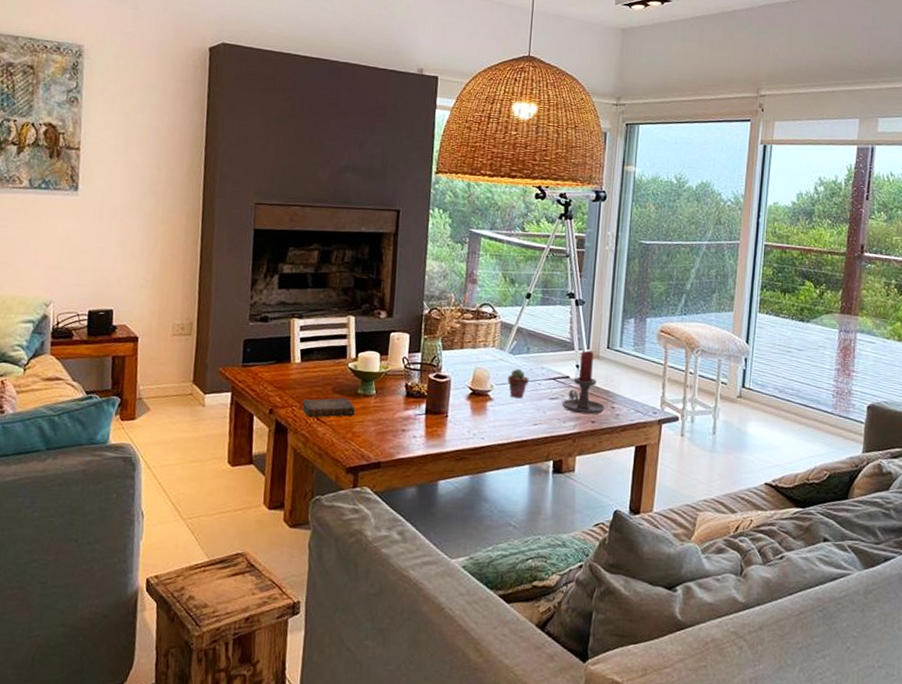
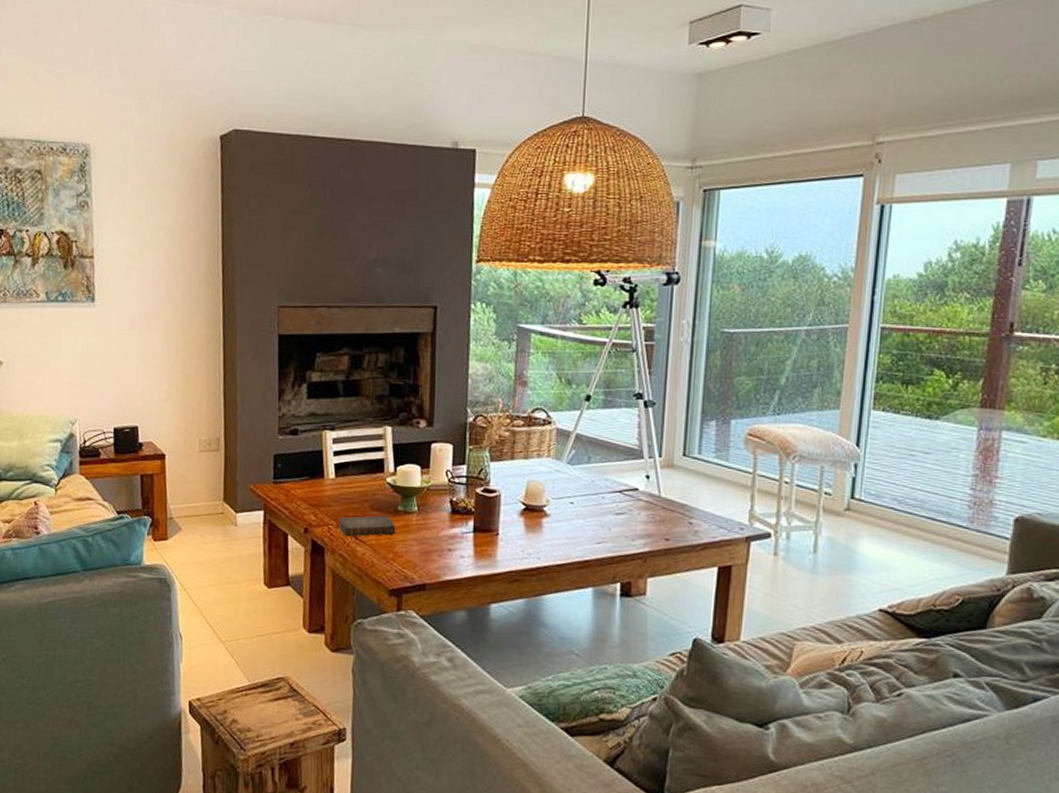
potted succulent: present [508,368,529,399] -> none [566,480,591,514]
candle holder: present [562,350,605,415] -> none [629,459,681,532]

